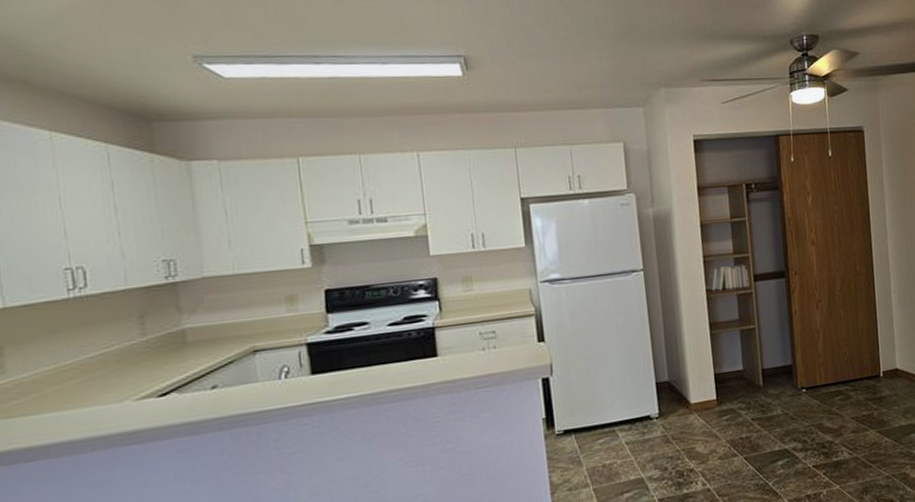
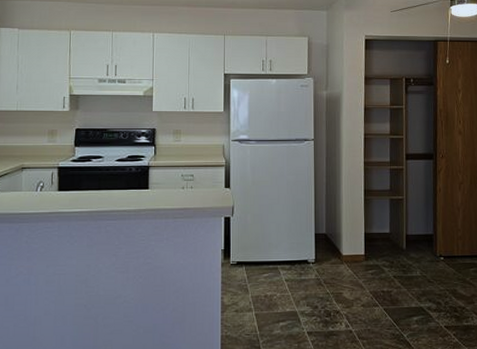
books: present [707,263,750,292] -> none [365,143,402,164]

